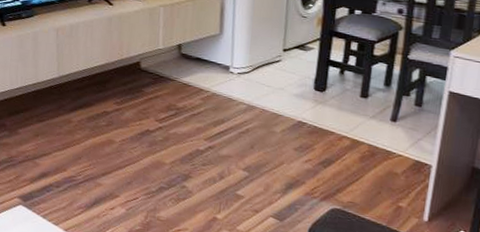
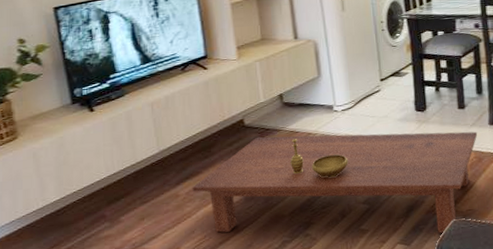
coffee table: none [83,82,376,218] -> present [192,131,478,233]
decorative bowl: none [178,92,236,138] -> present [289,139,348,178]

